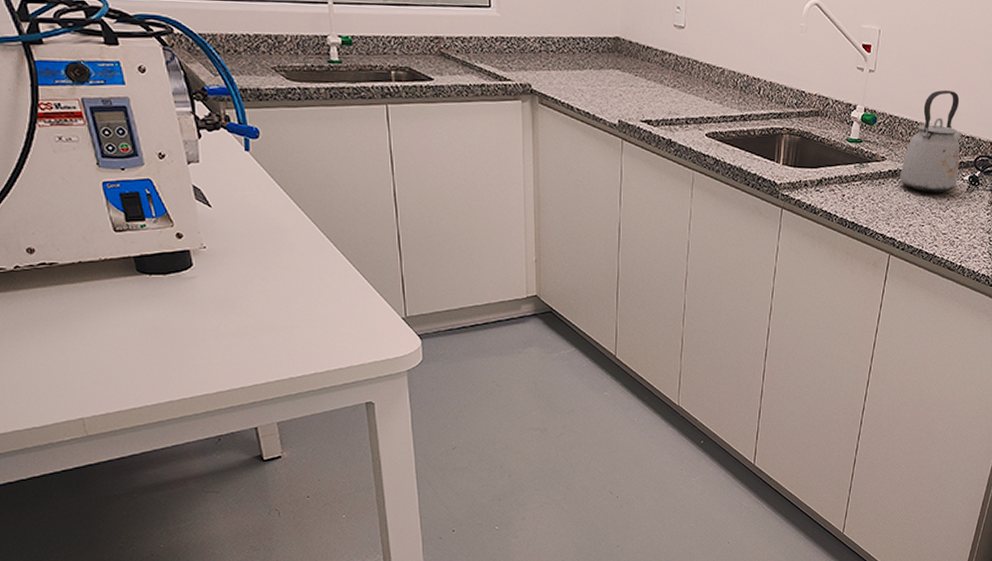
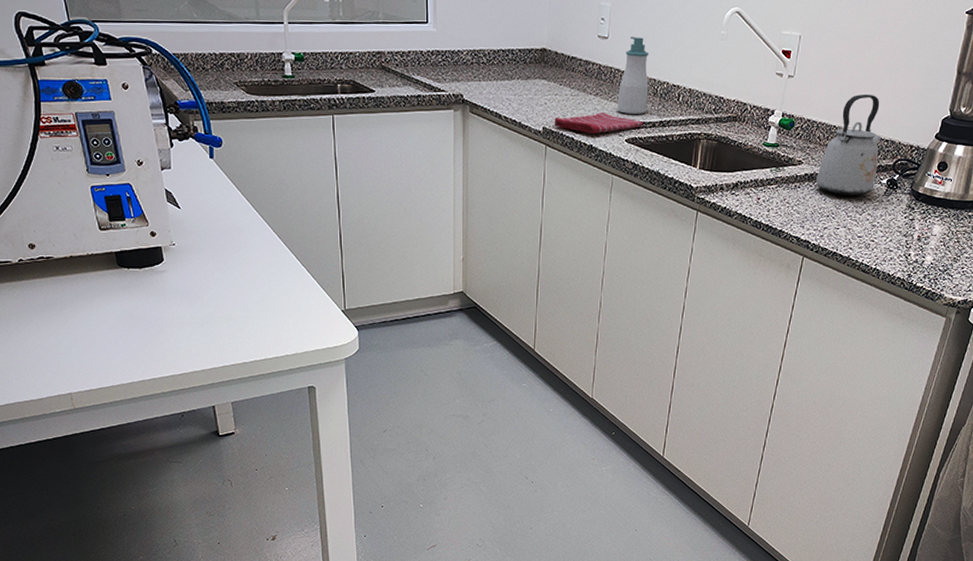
dish towel: none [630,104,724,128] -> present [554,112,644,134]
soap bottle: none [696,26,728,108] -> present [617,36,649,114]

